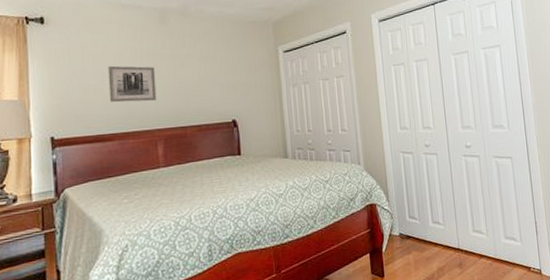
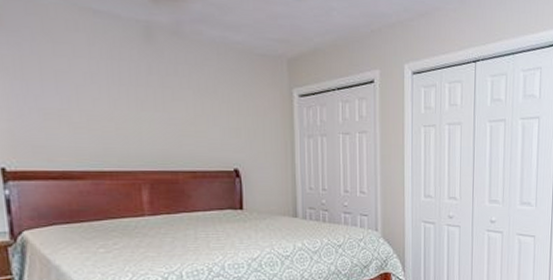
wall art: present [108,65,157,103] -> none [75,87,141,137]

